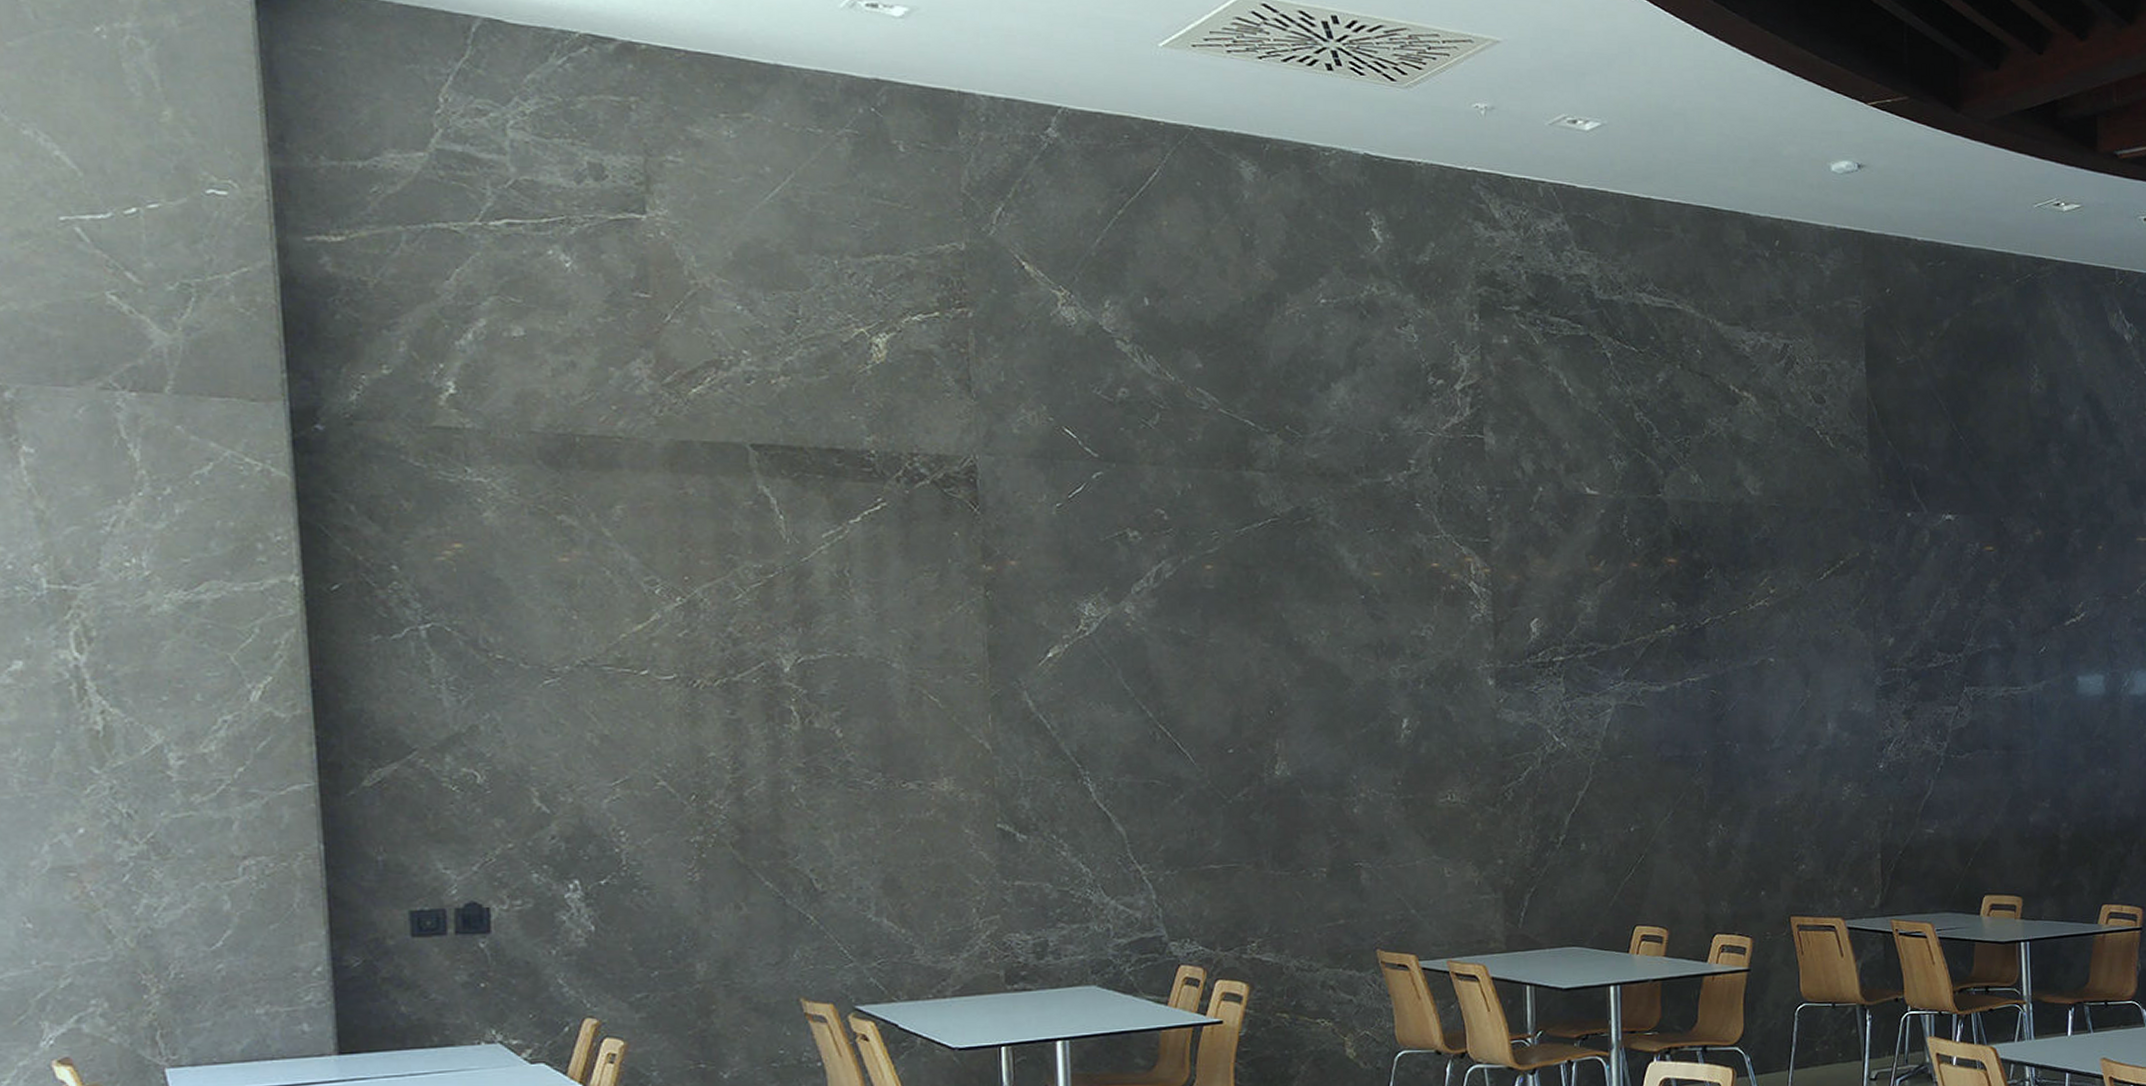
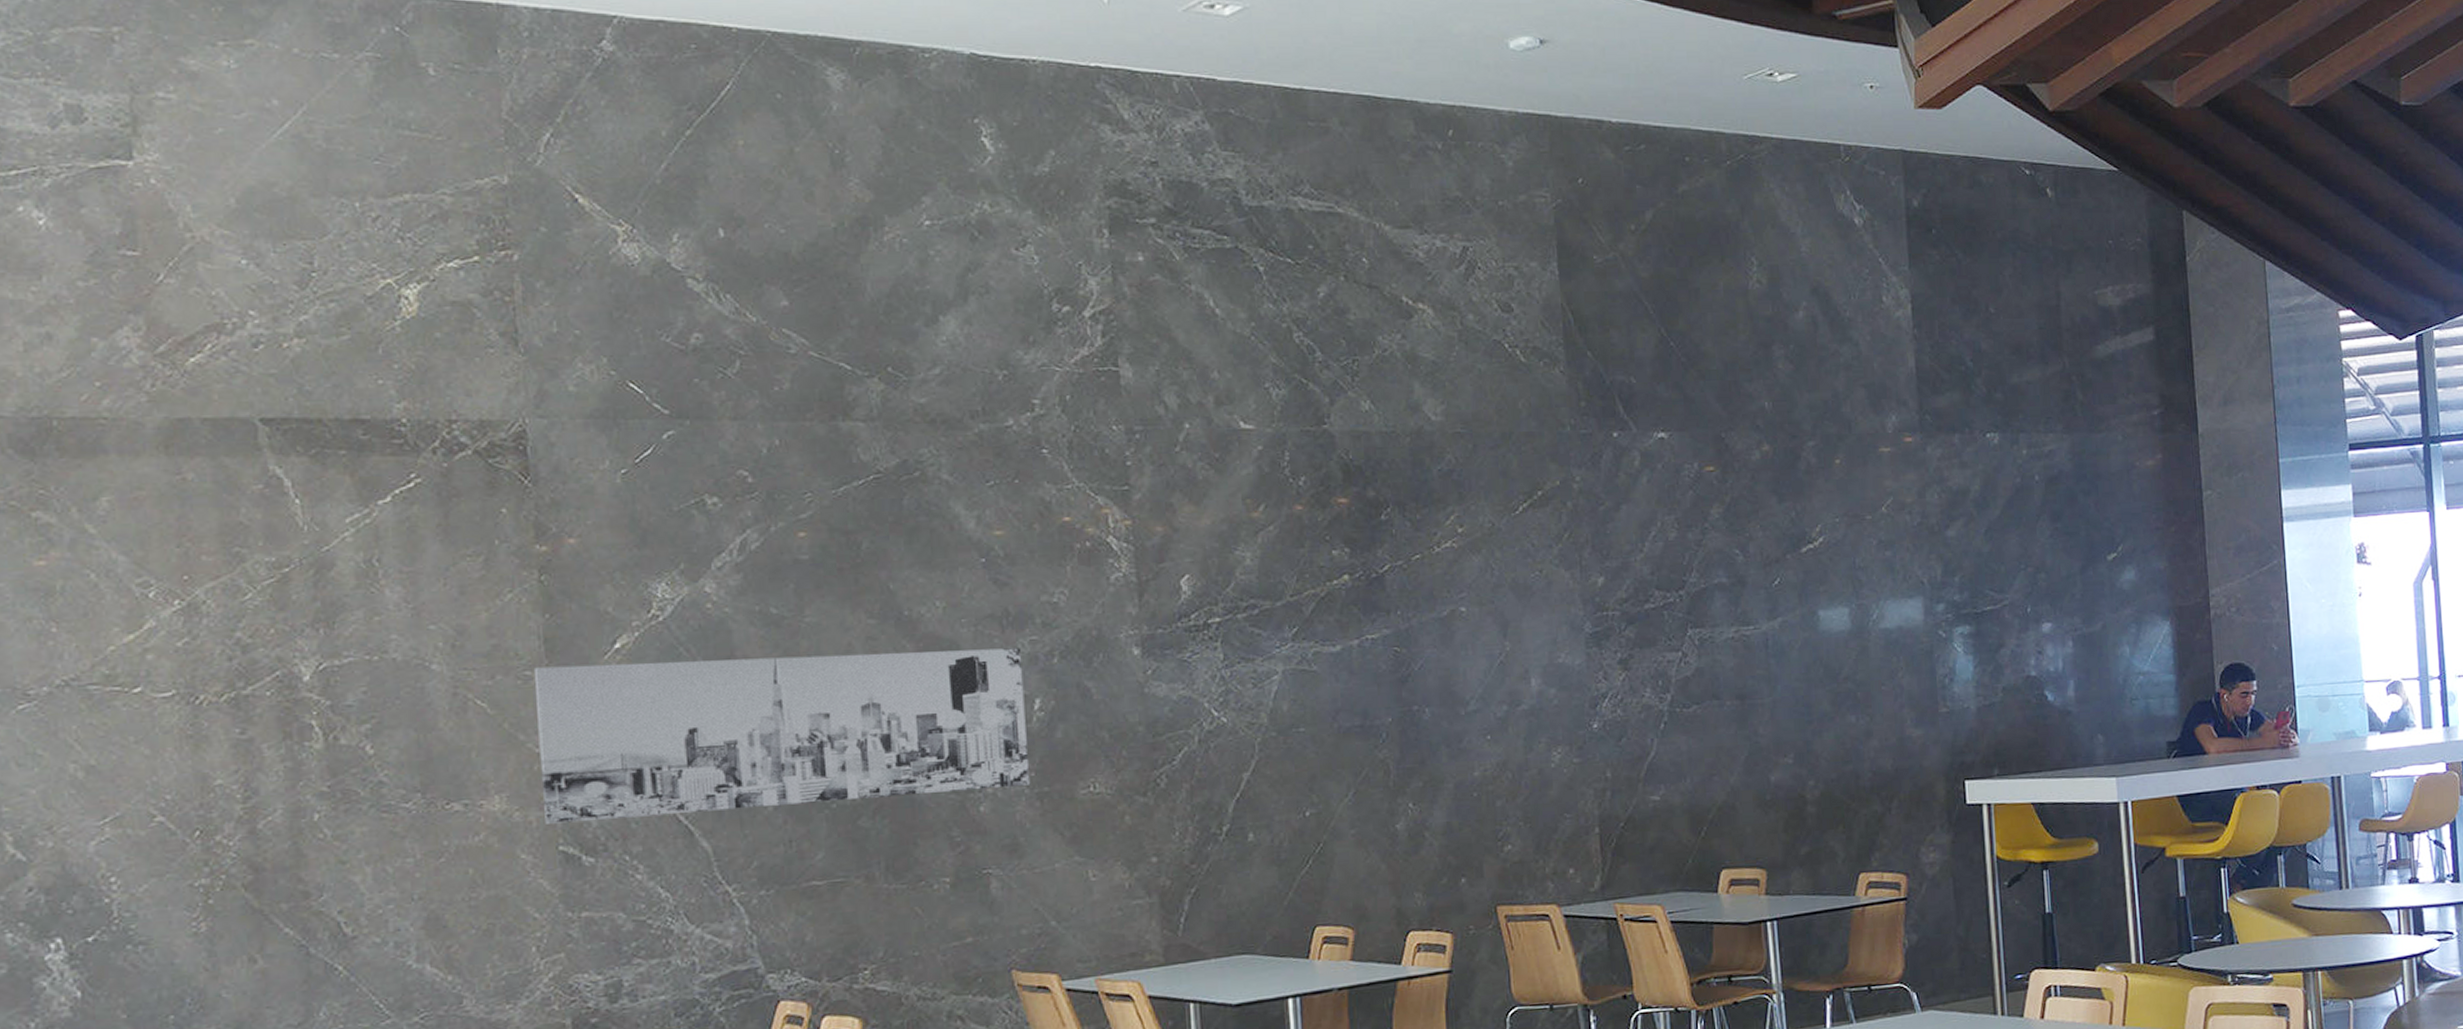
wall art: none [978,670,1397,805] -> present [533,648,1031,824]

